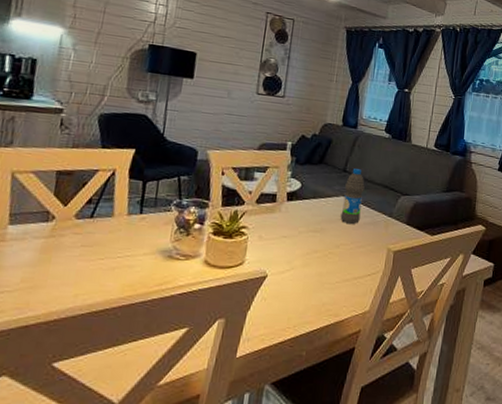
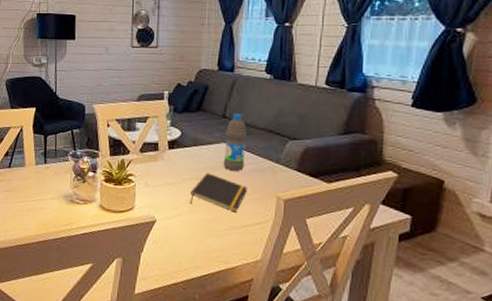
notepad: none [305,225,362,265] -> present [190,173,247,213]

